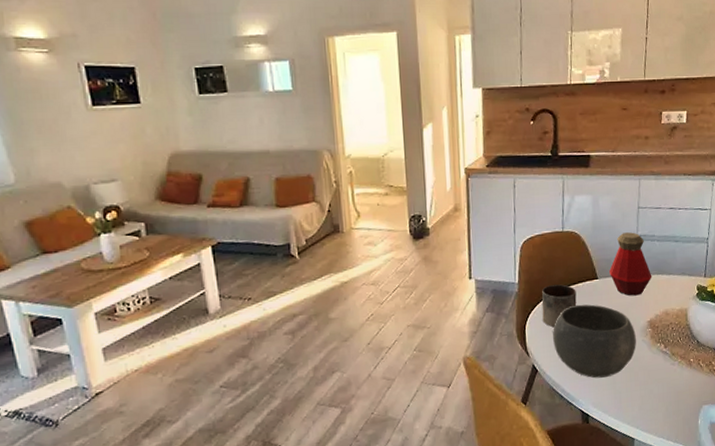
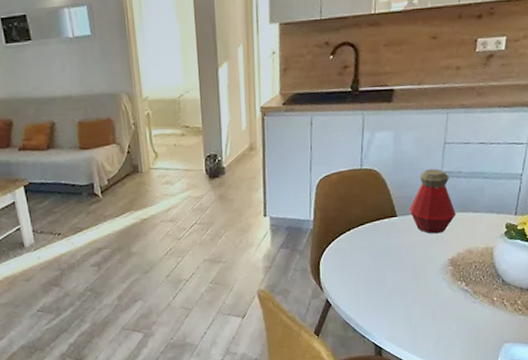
mug: present [541,284,577,328] -> none [337,222,374,264]
bowl: present [553,304,636,378] -> none [348,241,435,314]

